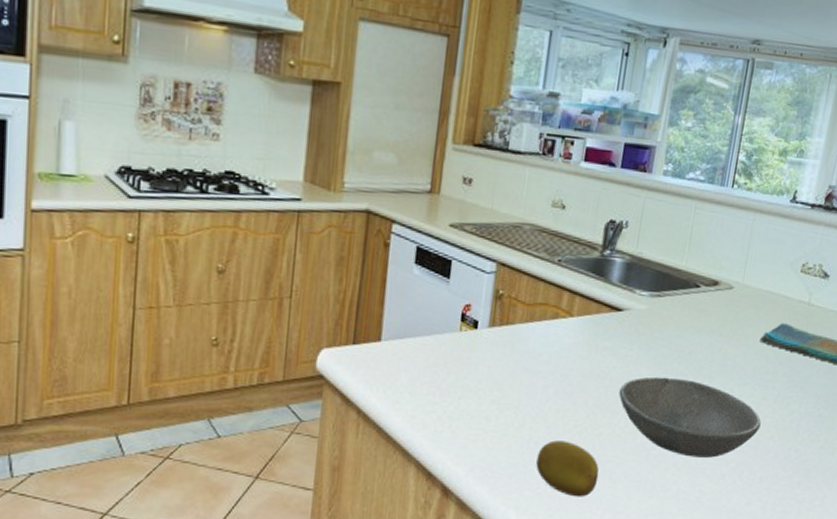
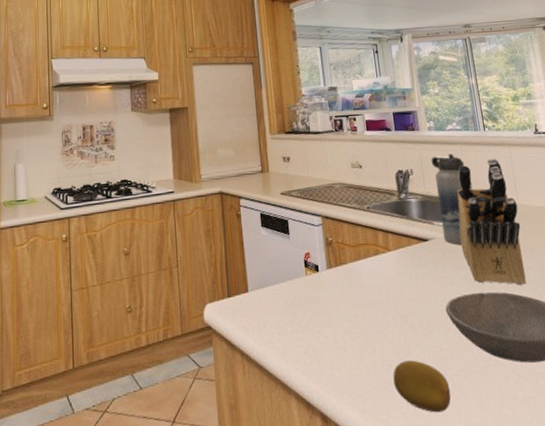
water bottle: none [642,209,697,321] -> present [431,154,473,245]
knife block: none [659,223,741,375] -> present [457,158,527,285]

